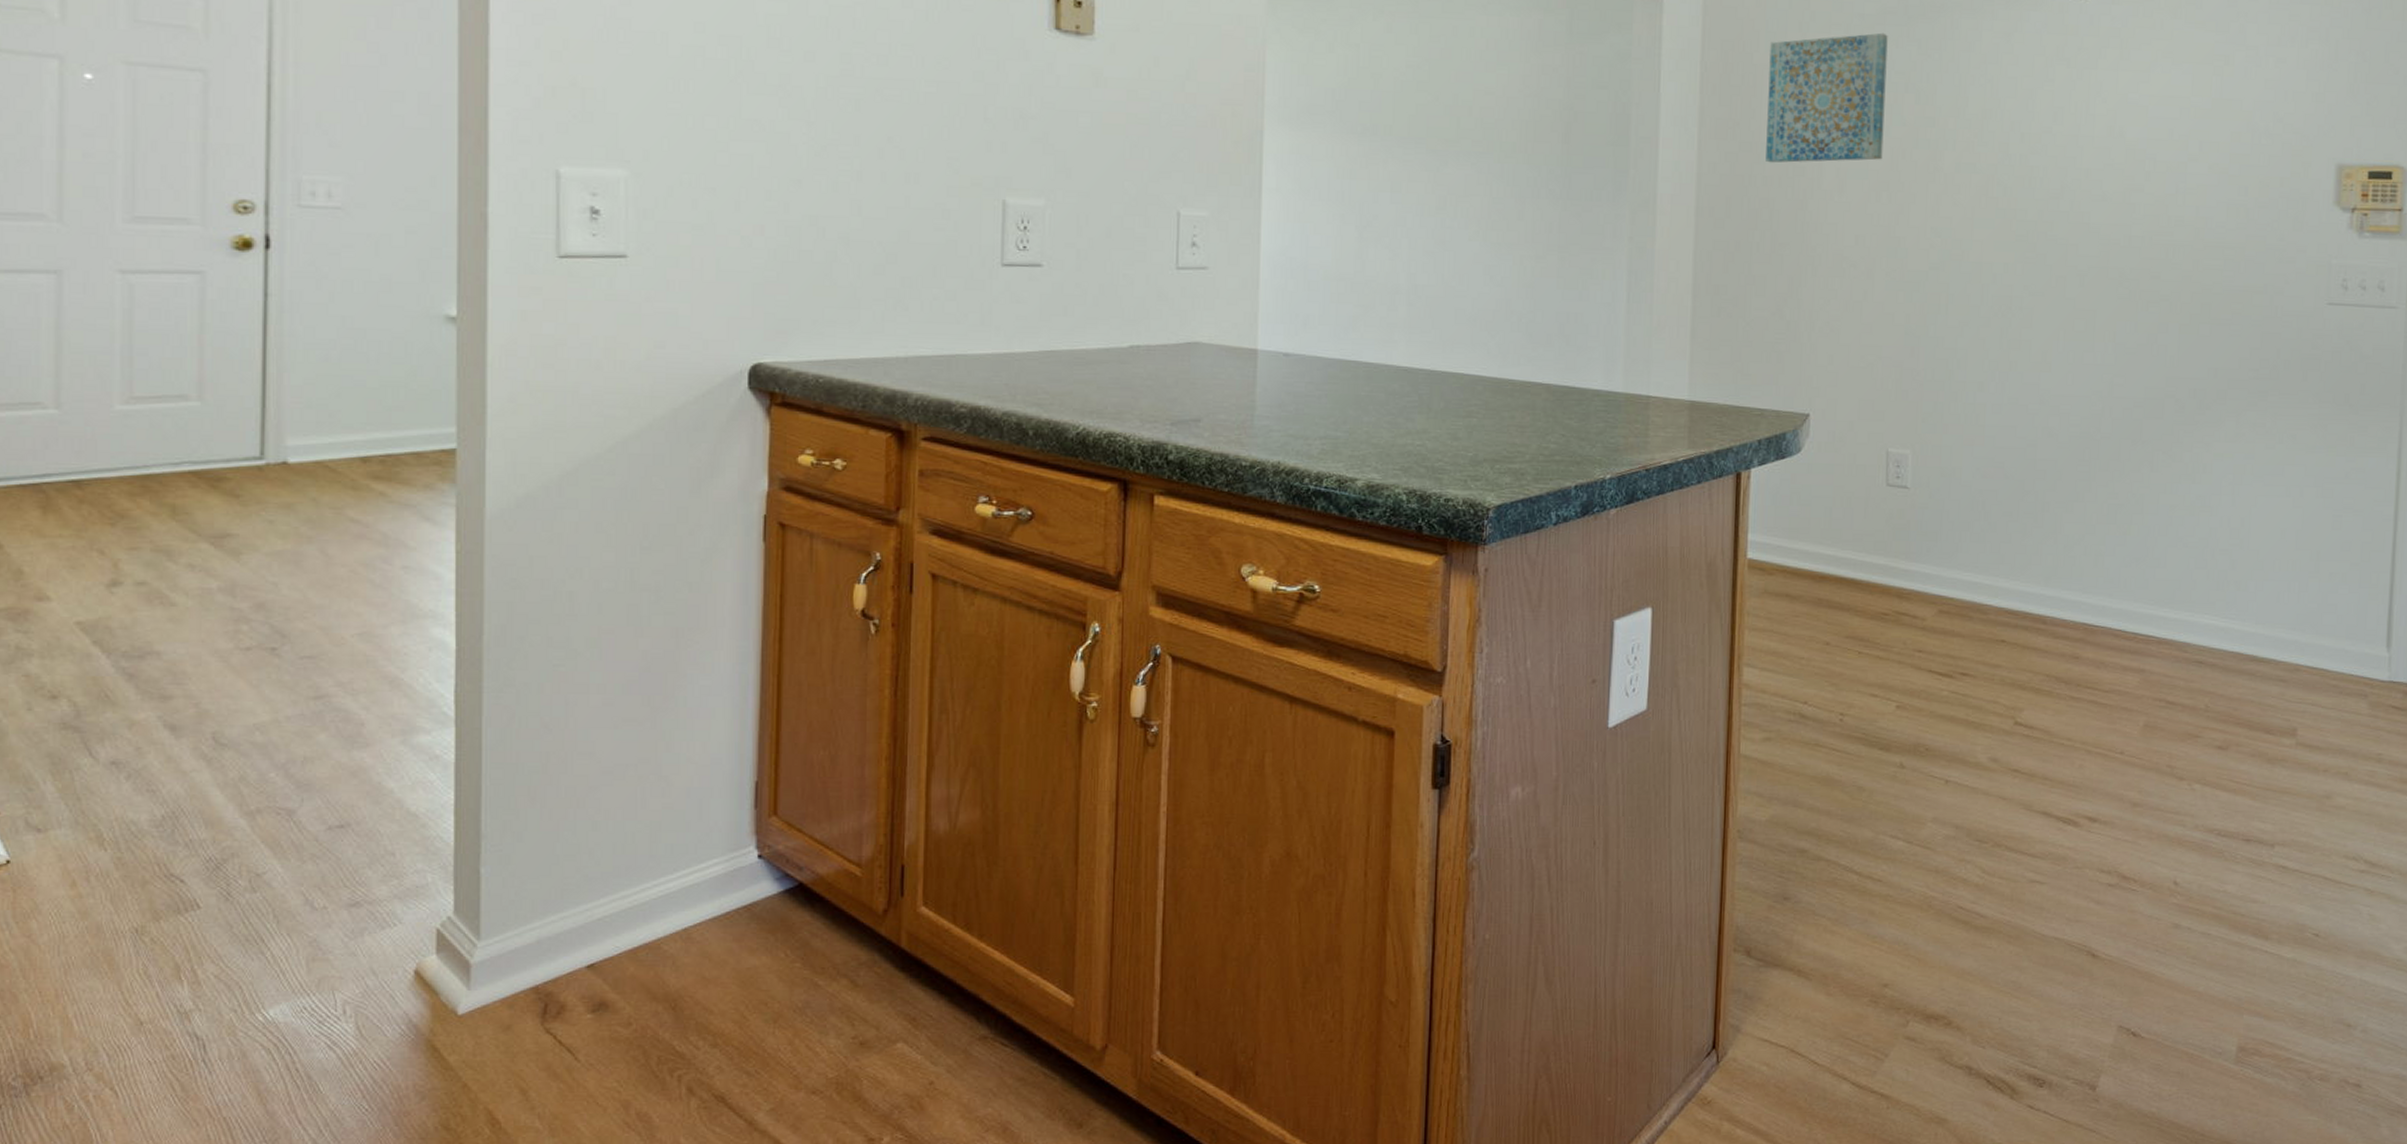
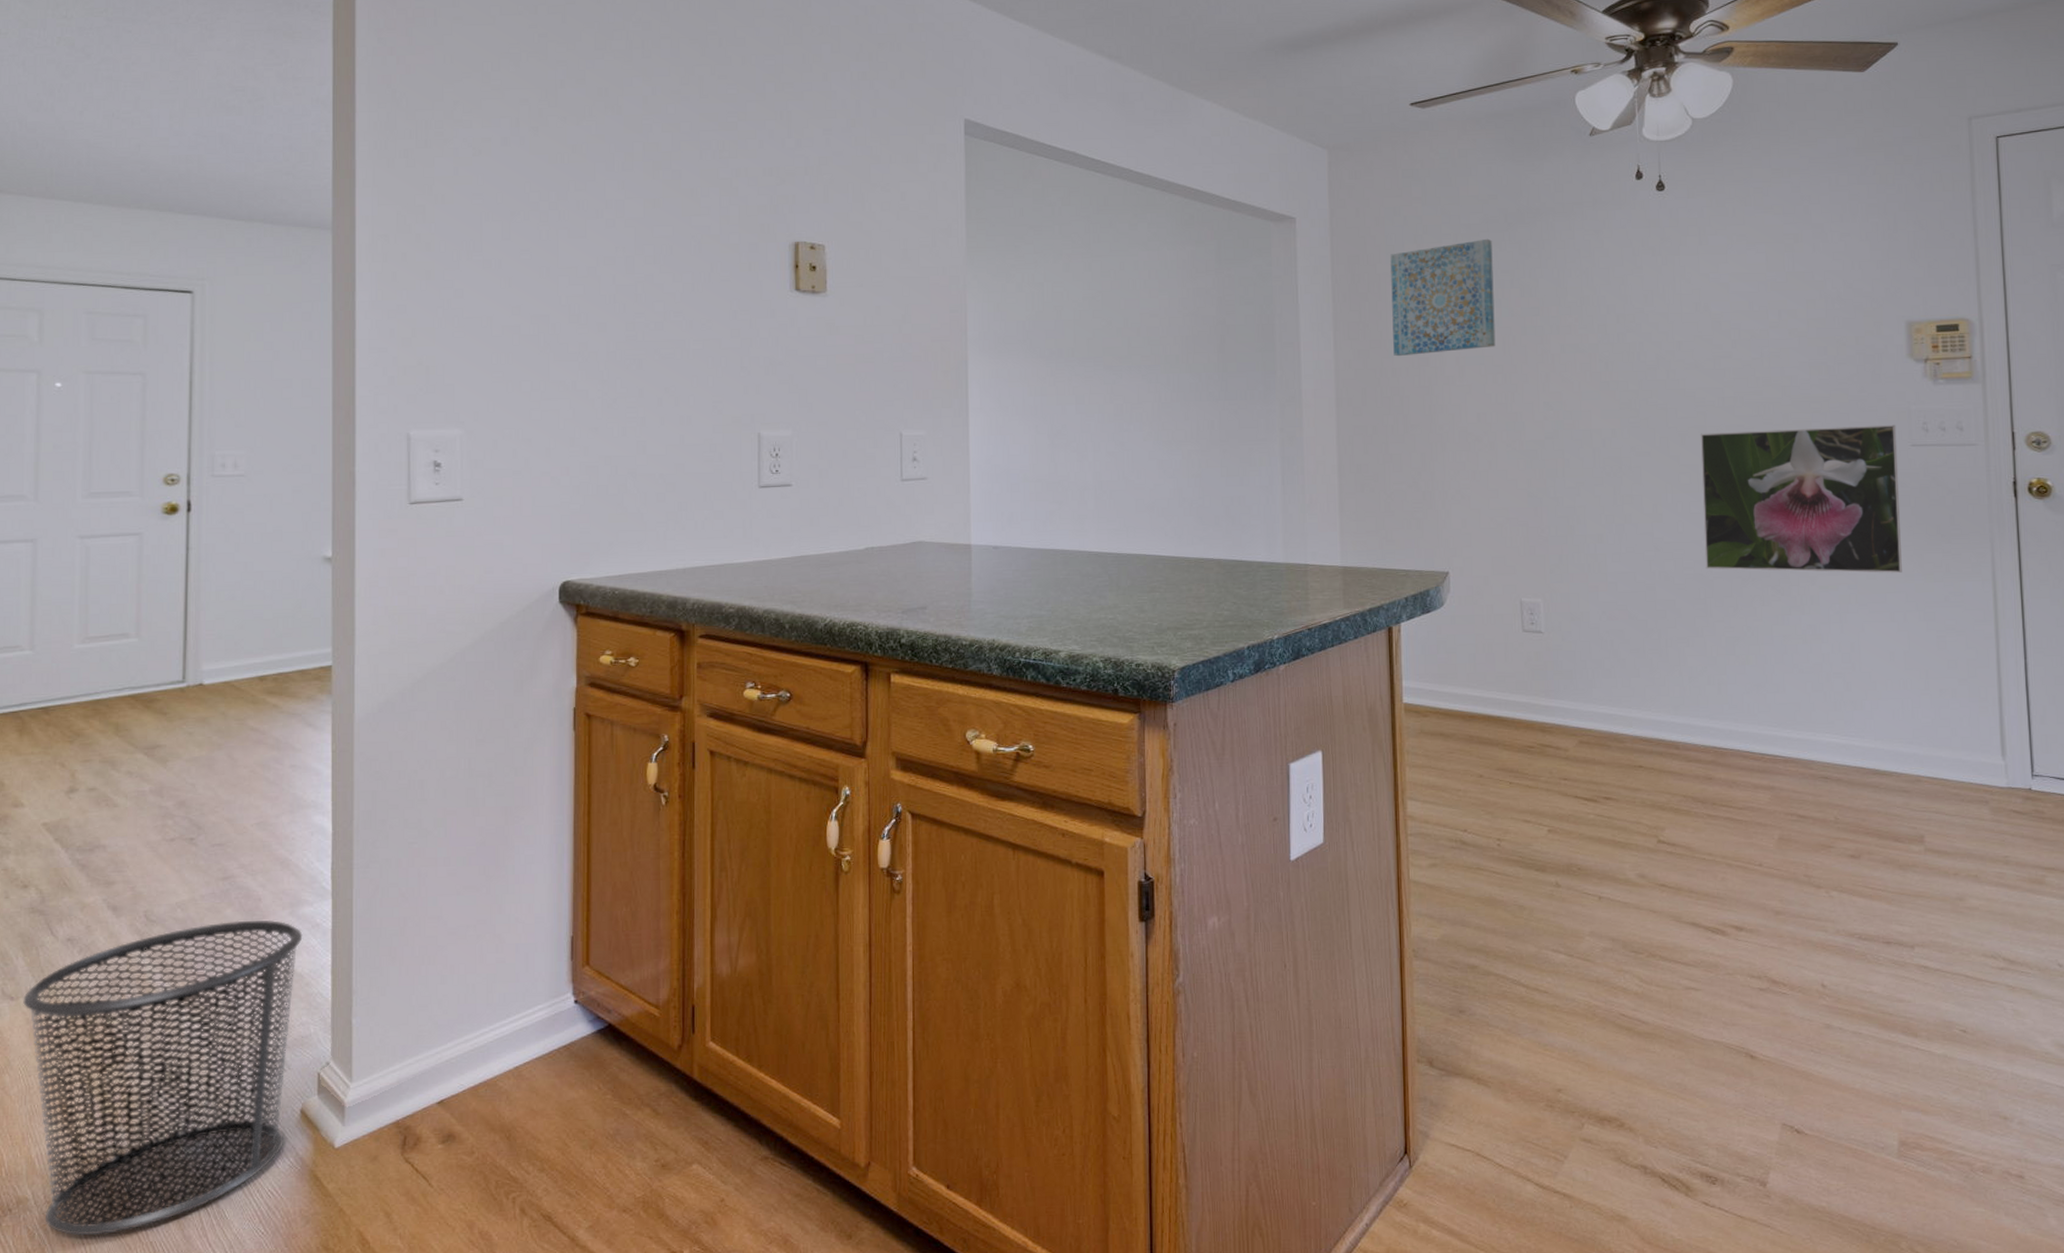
waste bin: none [54,748,418,1109] -> present [23,920,303,1236]
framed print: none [2093,275,2314,444] -> present [1700,424,1902,573]

